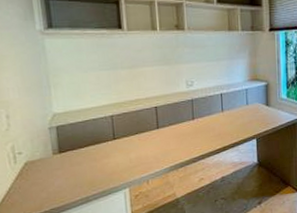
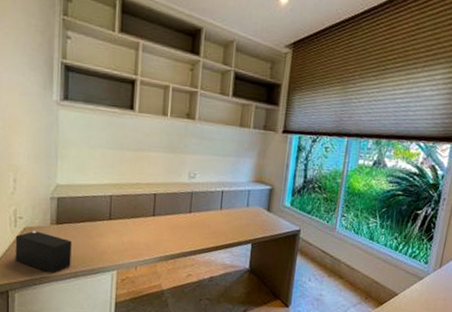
speaker: none [17,163,81,203] -> present [15,231,72,273]

